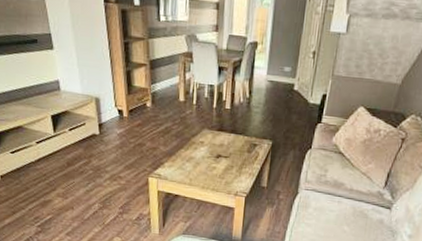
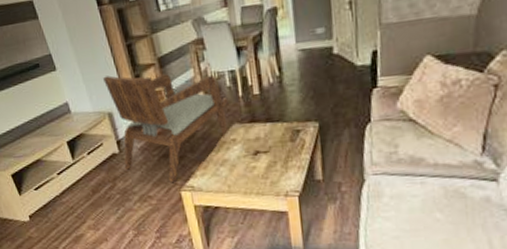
armchair: none [97,65,203,169] -> present [103,74,228,184]

